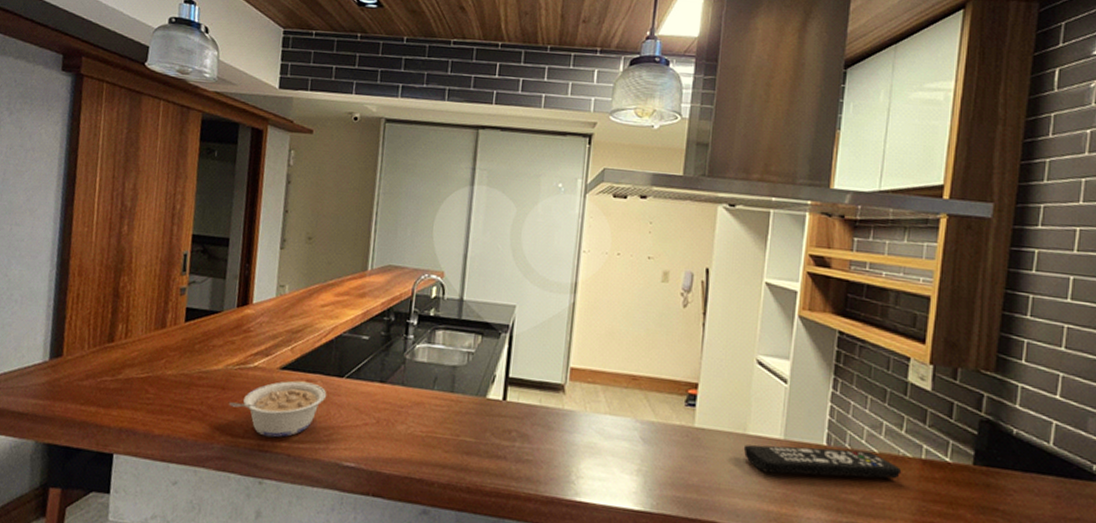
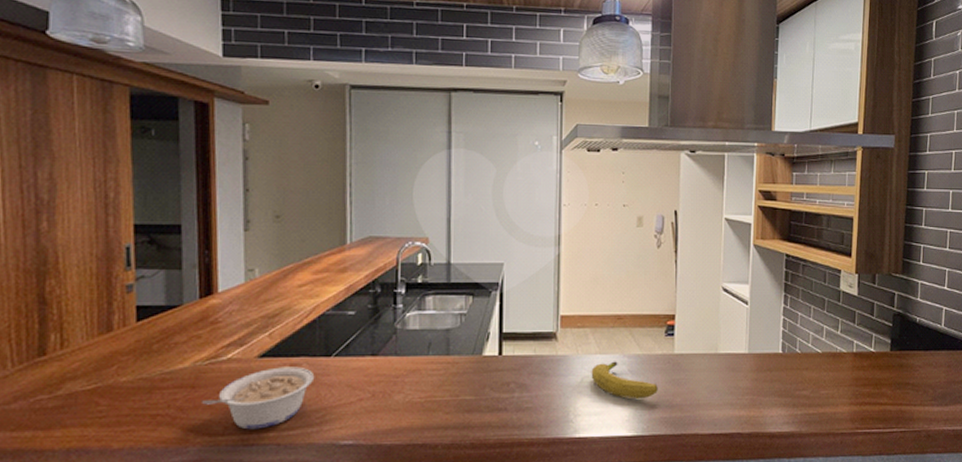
fruit: none [598,424,673,472] -> present [591,361,658,400]
remote control: present [743,445,902,479] -> none [716,353,840,384]

